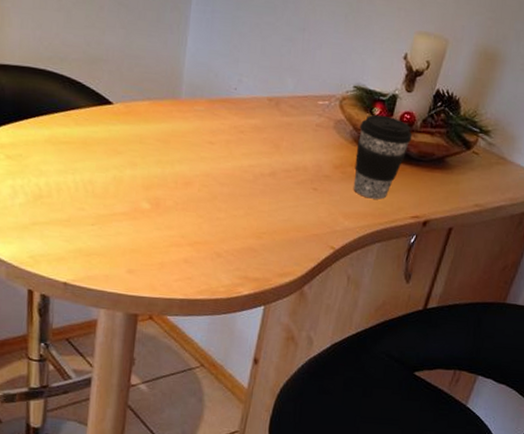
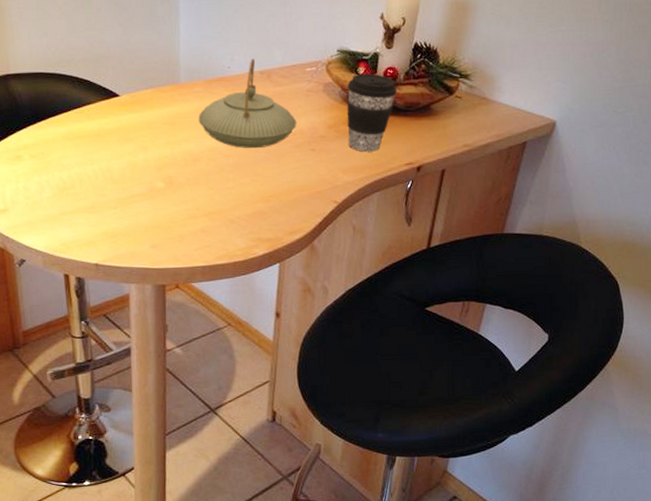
teapot: none [195,83,302,180] -> present [198,59,297,149]

